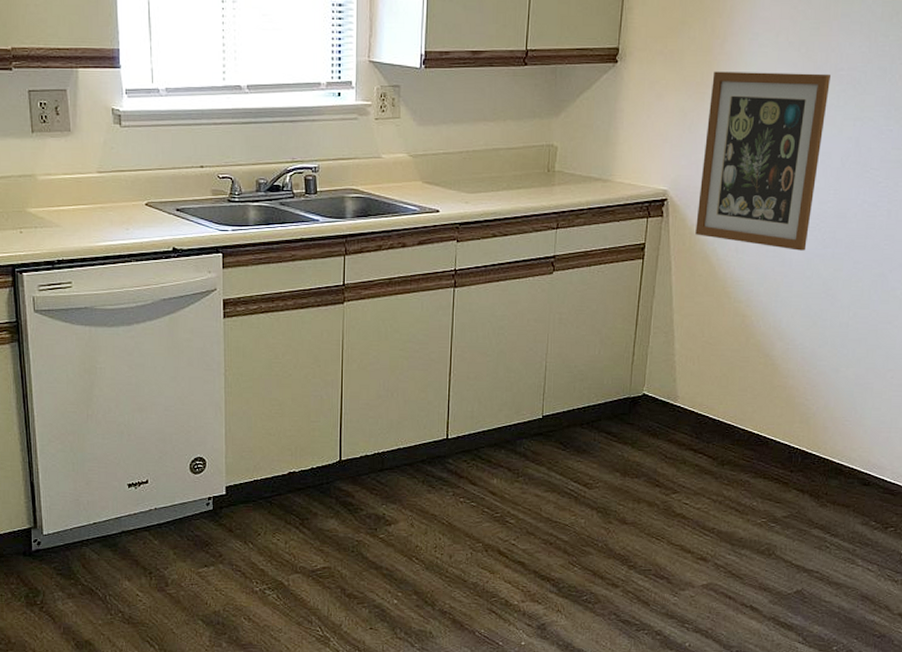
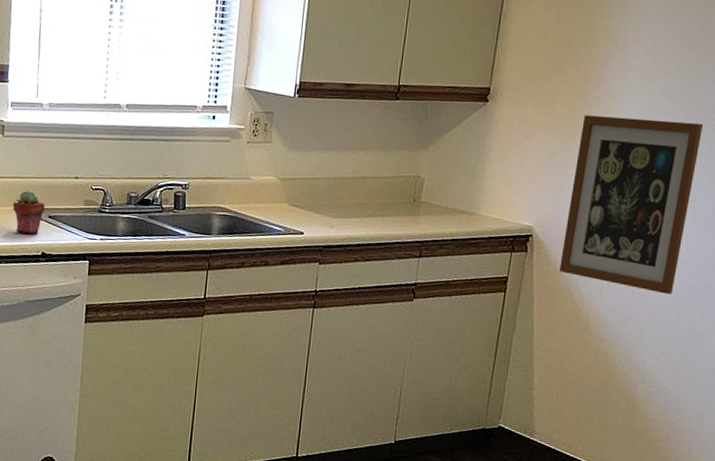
potted succulent: none [137,184,172,229] -> present [12,191,46,234]

